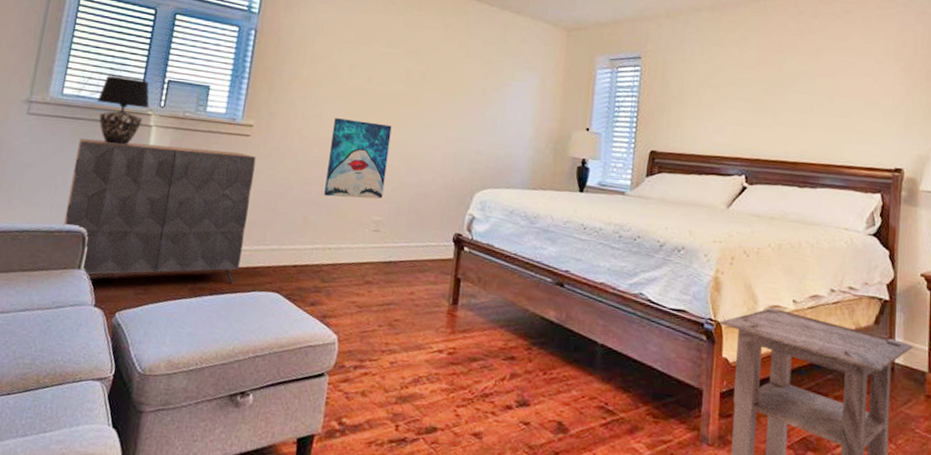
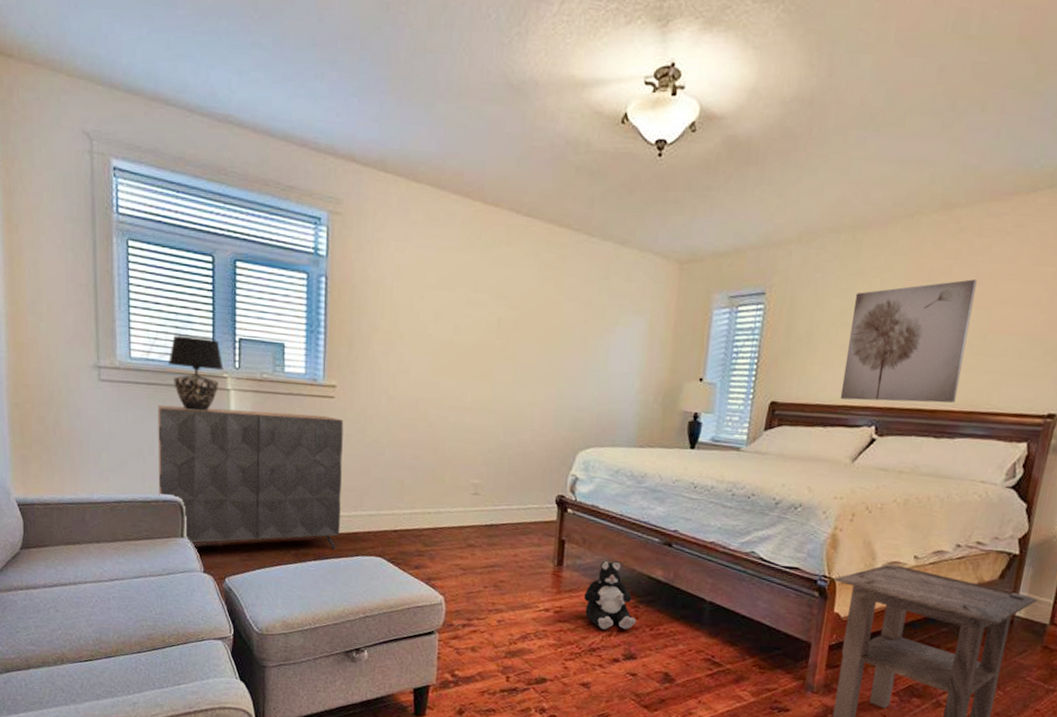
wall art: present [324,118,392,199] -> none [418,375,485,462]
plush toy: none [478,300,529,374] -> present [584,560,636,630]
wall art: none [711,52,819,156] -> present [840,279,977,403]

